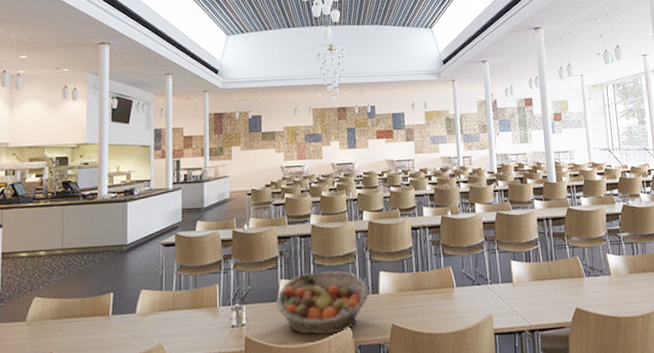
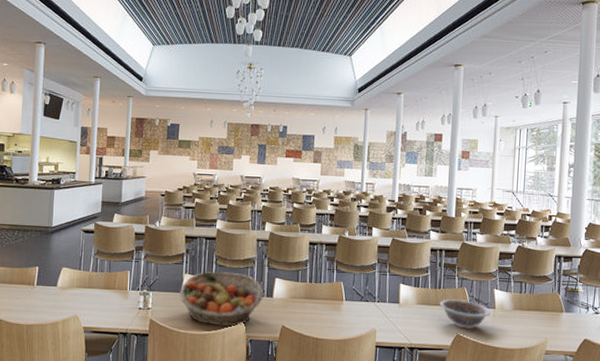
decorative bowl: none [554,270,608,301] -> present [439,299,491,329]

